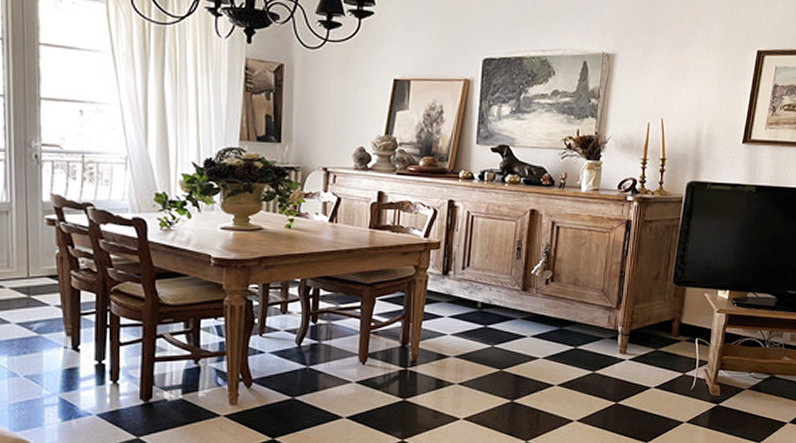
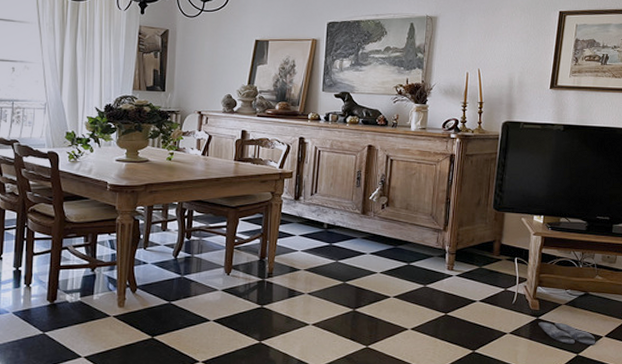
slippers: none [718,408,780,433] -> present [538,321,596,346]

